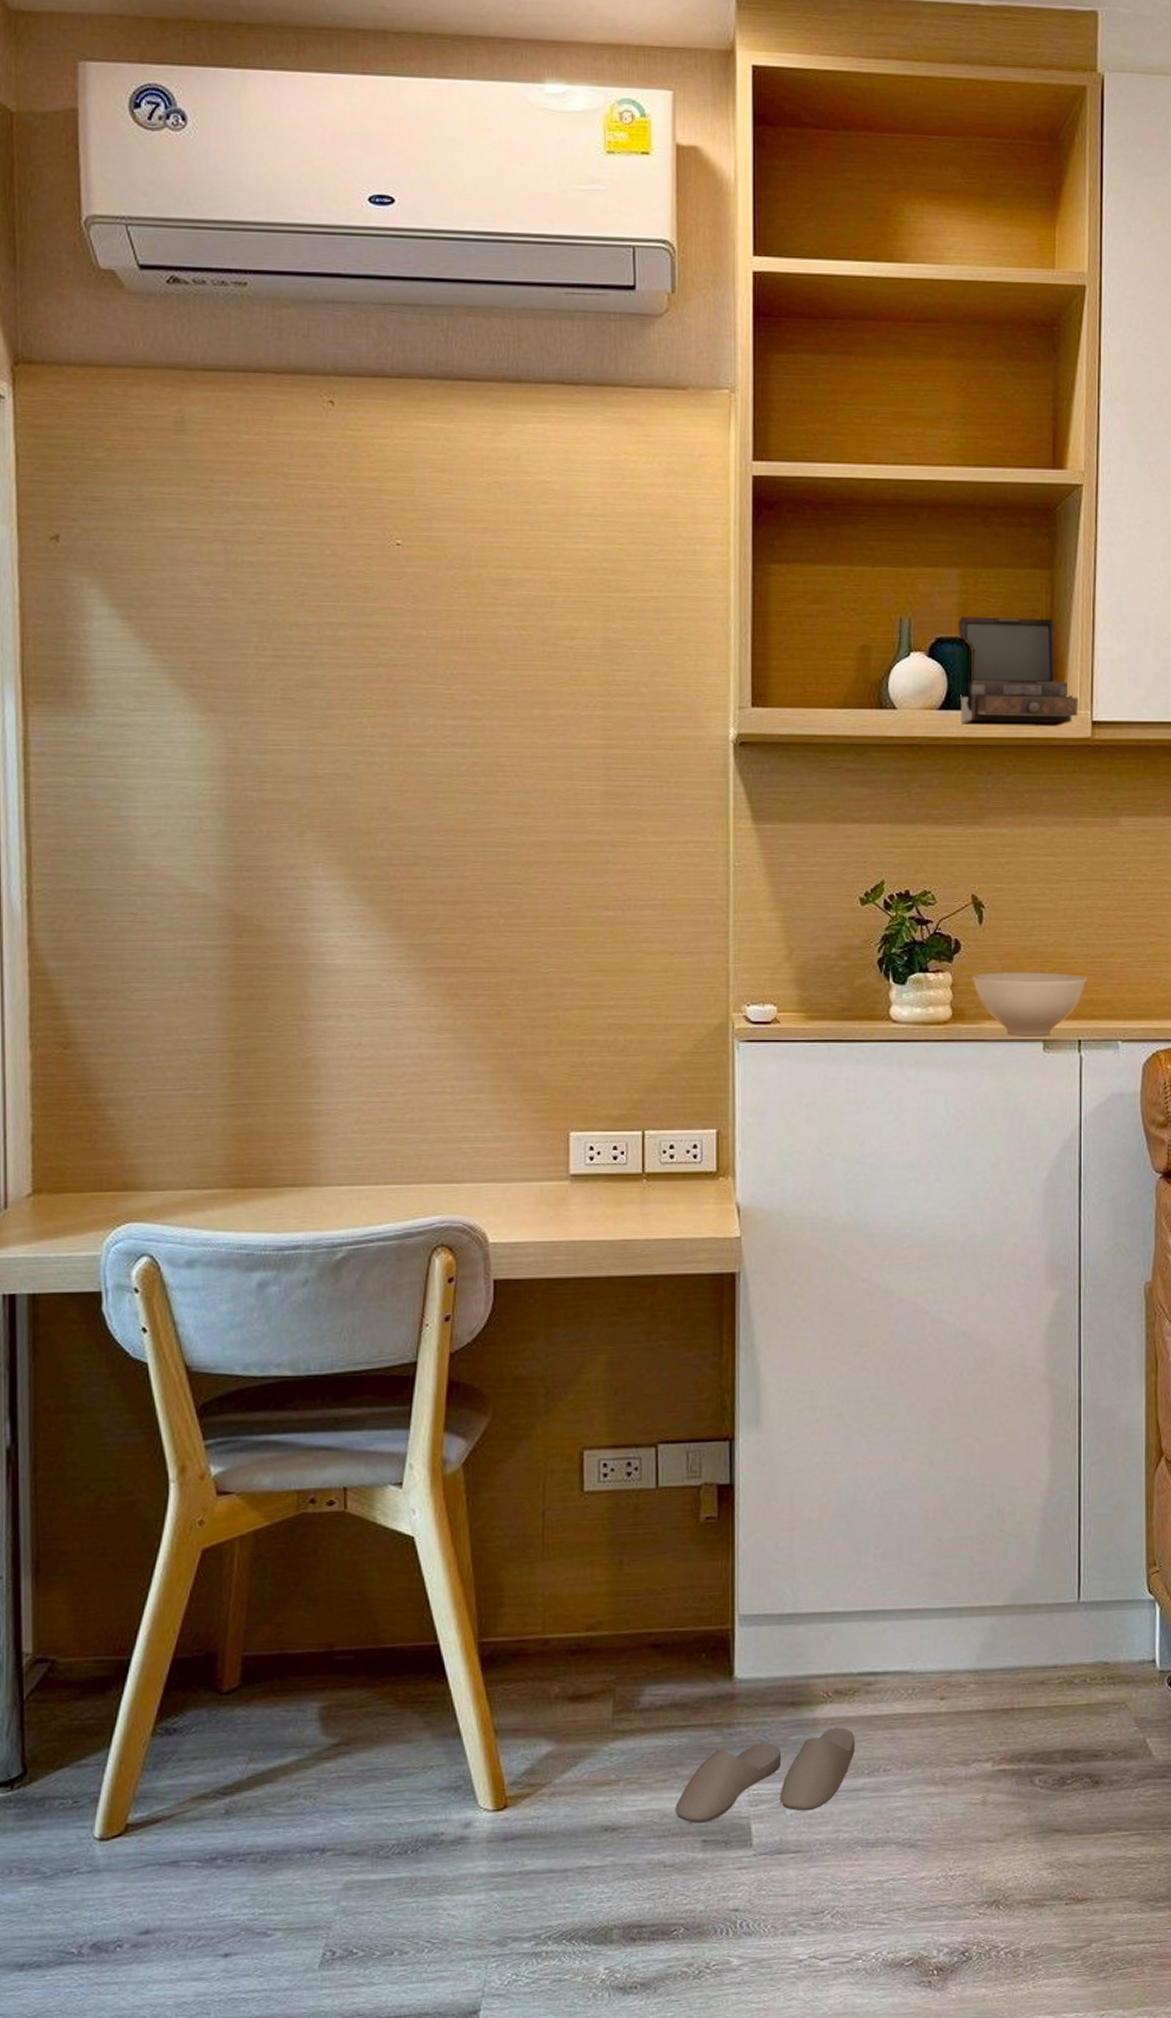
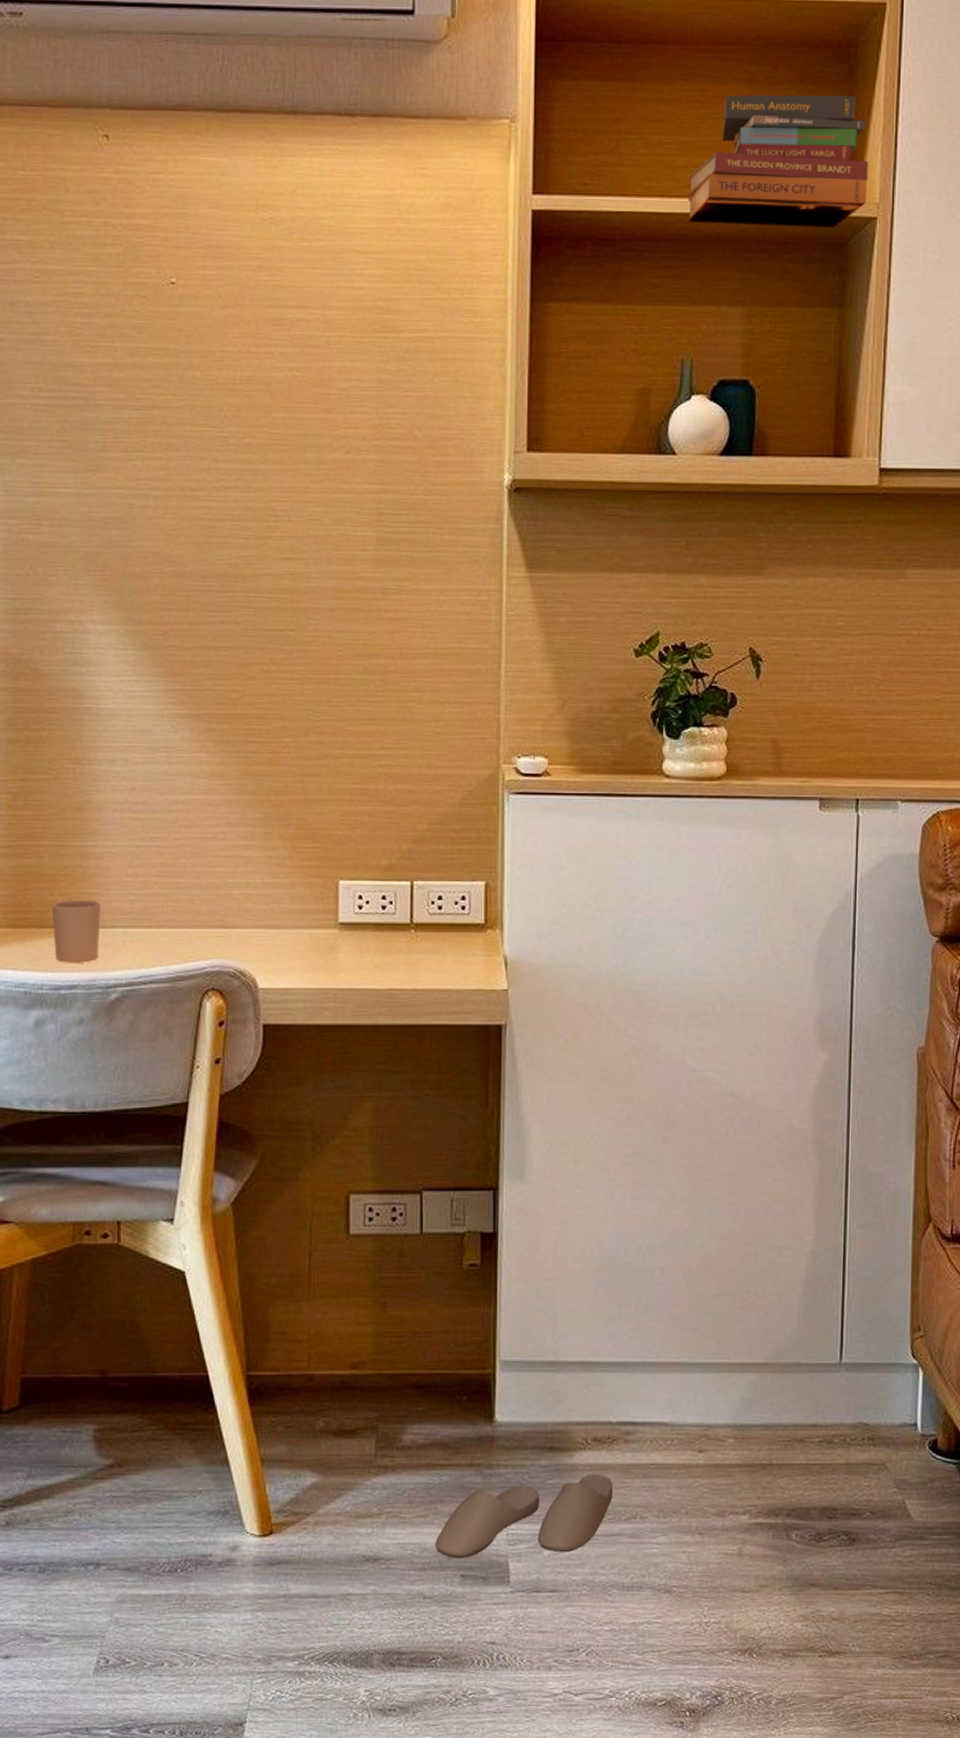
mug: none [275,1157,326,1223] -> present [51,899,101,963]
books: none [902,368,1073,494] -> present [687,94,869,228]
decorative box: present [959,617,1078,727] -> none [742,358,866,474]
bowl: present [972,973,1088,1037] -> none [747,728,868,795]

